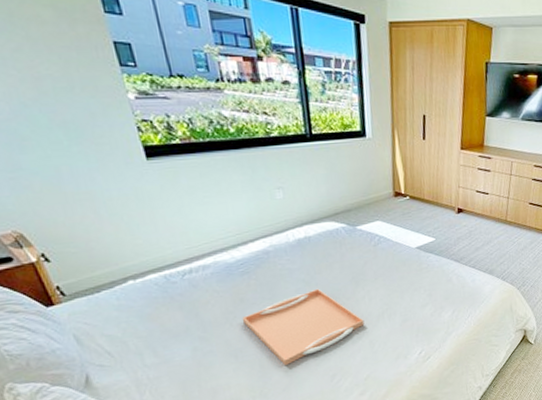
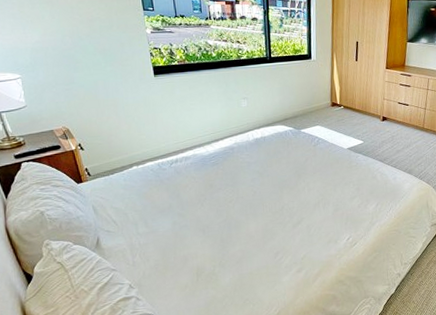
serving tray: present [241,288,365,366] -> none [210,179,304,242]

